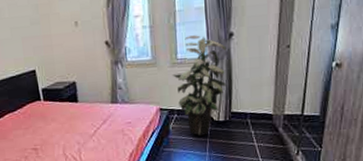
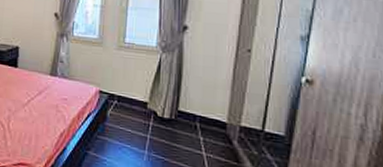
indoor plant: present [173,35,227,136] -> none [118,21,179,131]

